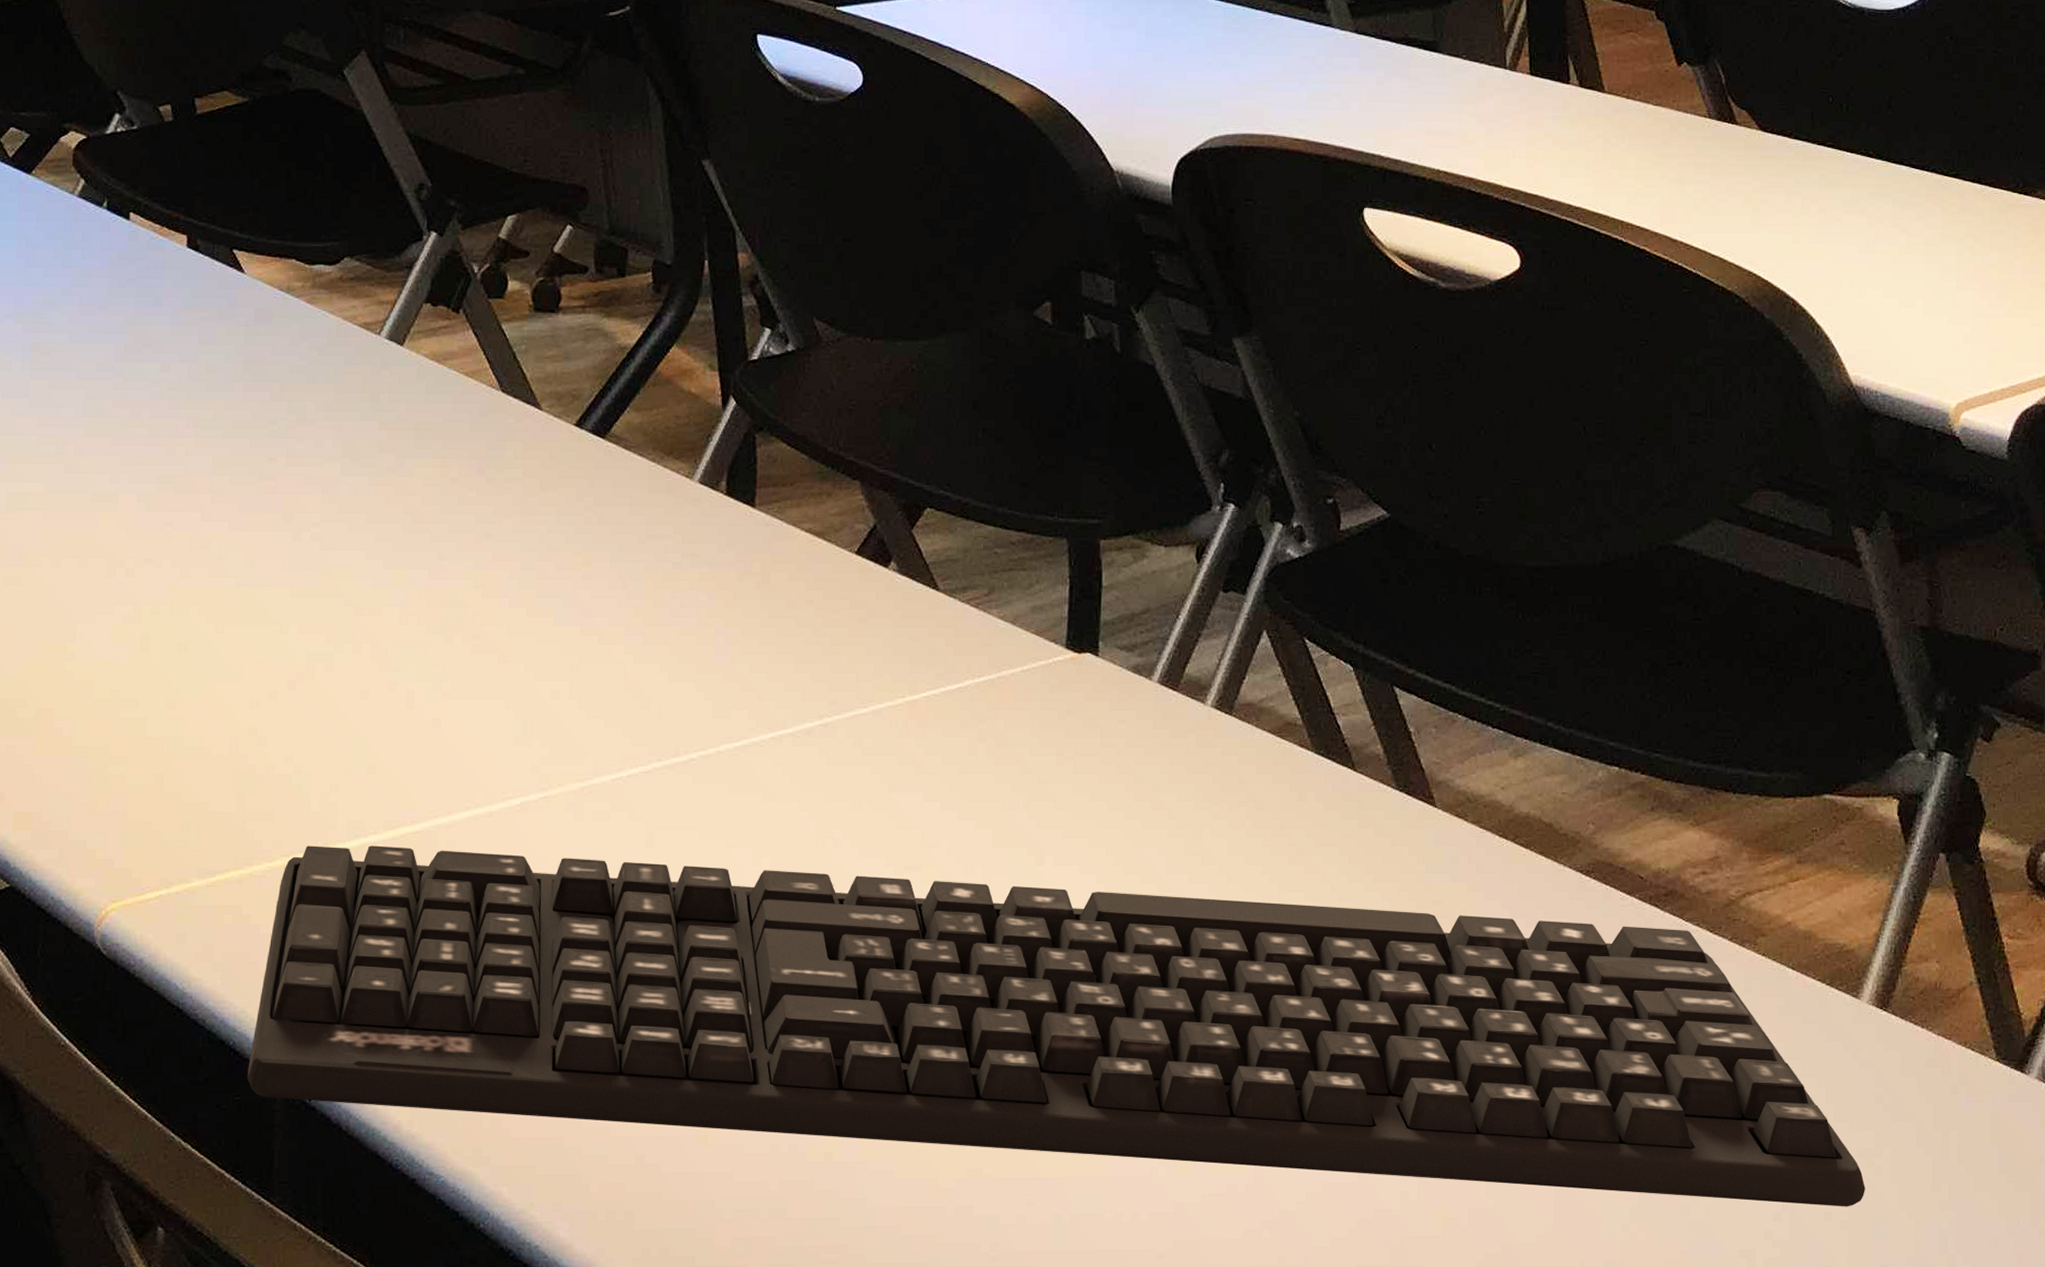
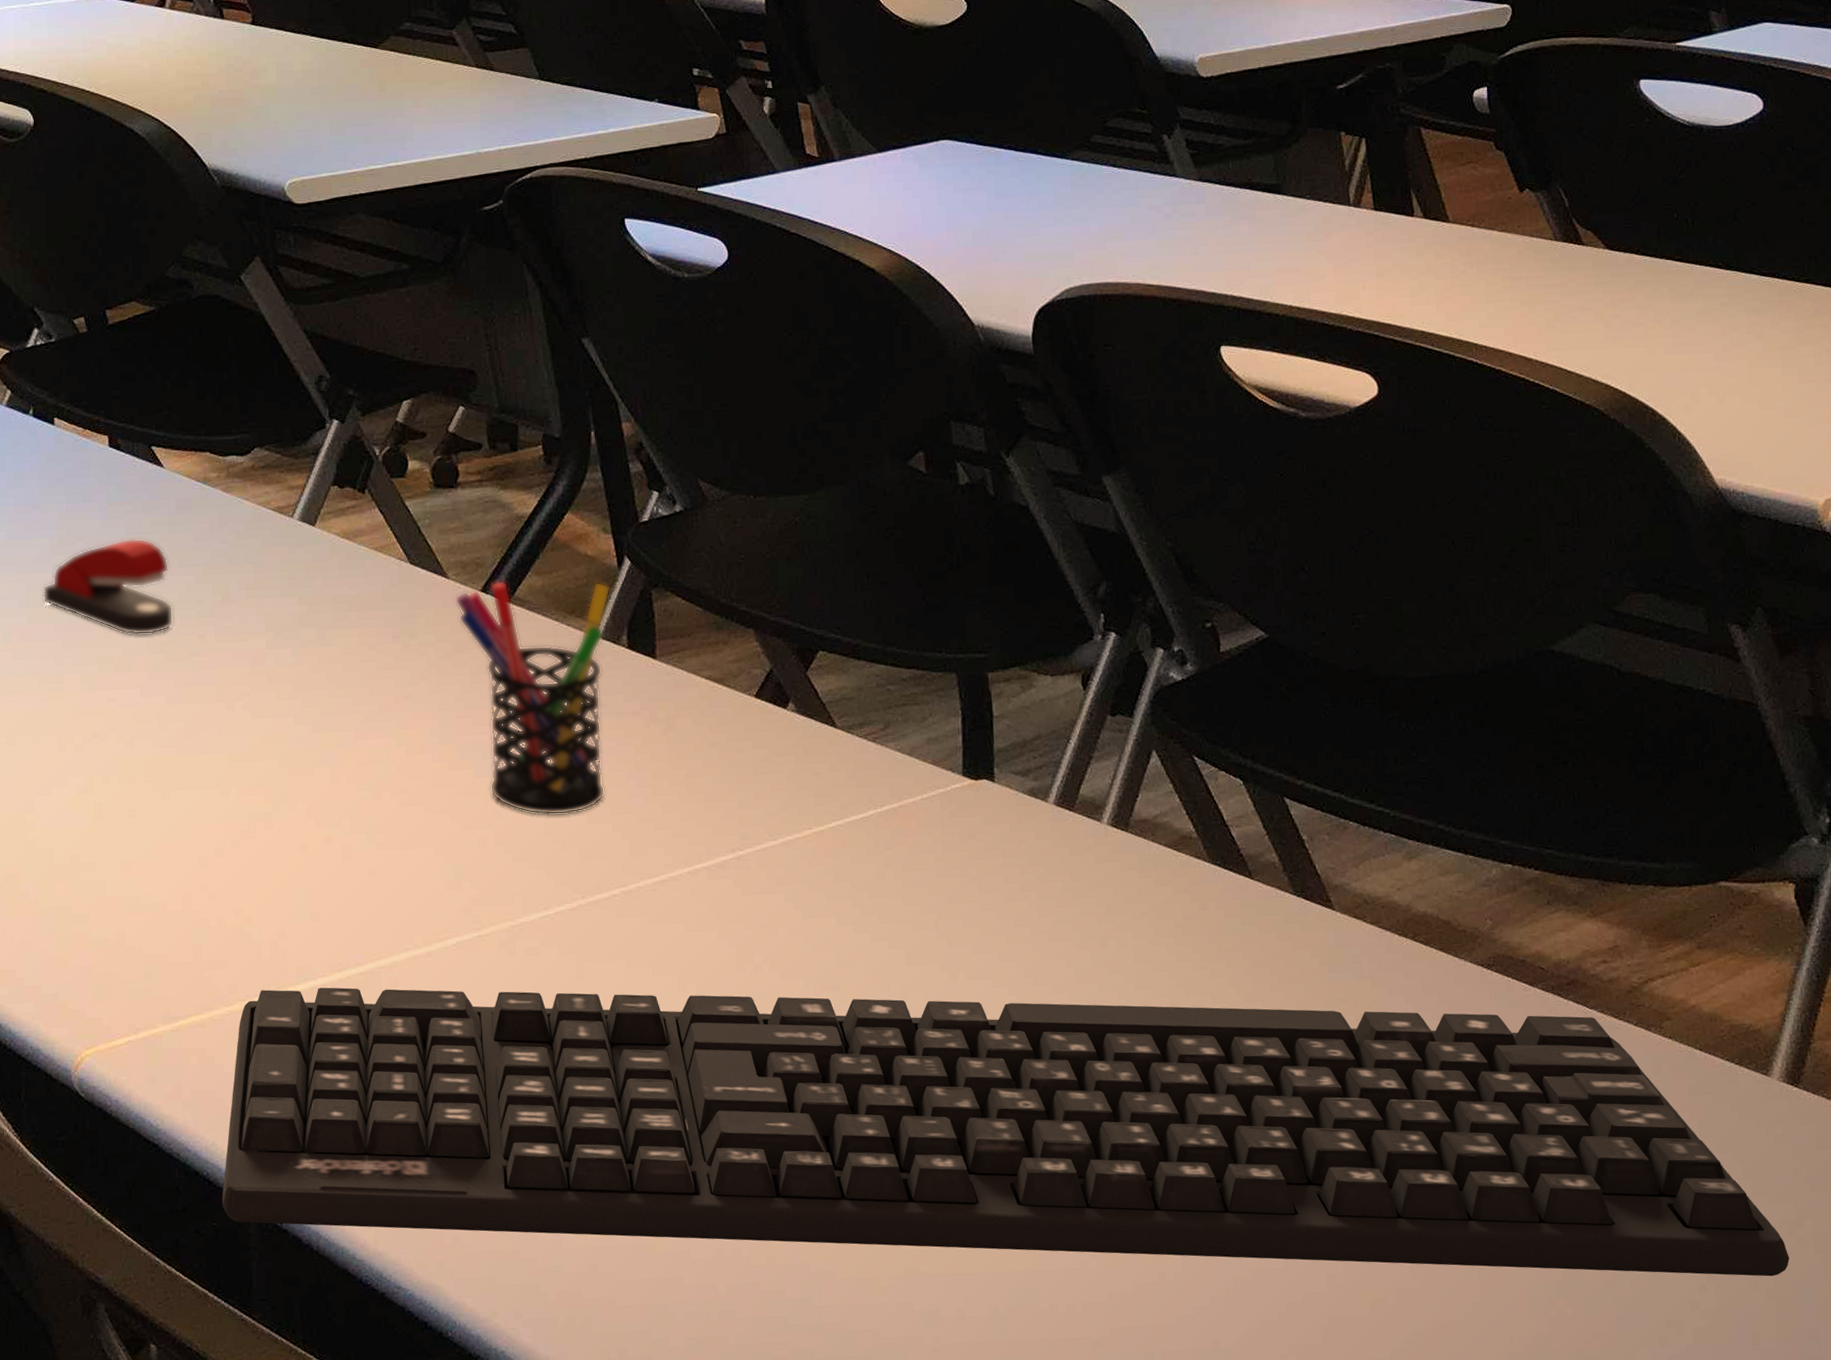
stapler: none [102,348,244,454] -> present [42,538,174,636]
pen holder: none [546,415,712,670] -> present [454,580,610,816]

